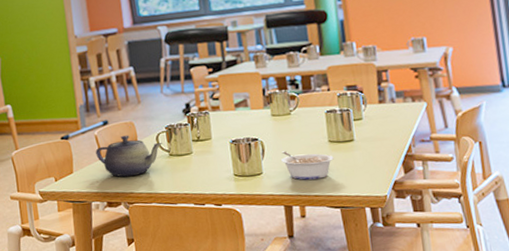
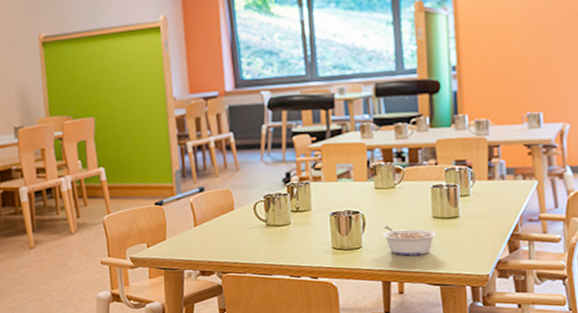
teapot: present [96,135,163,178] -> none [190,203,261,246]

